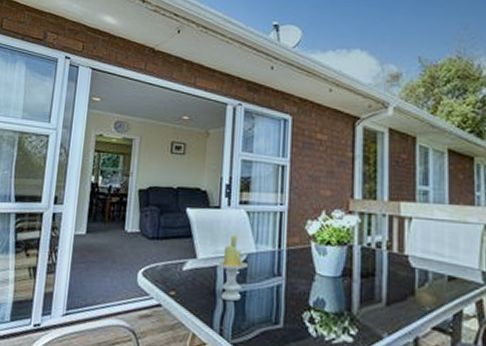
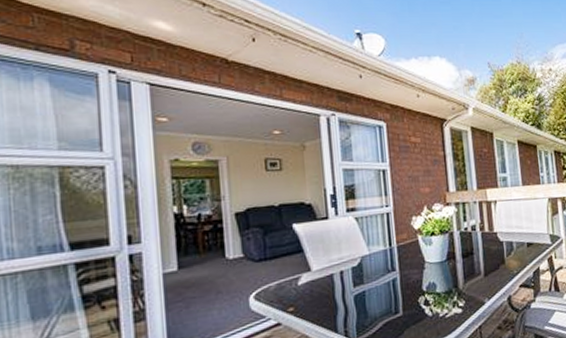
candle: present [217,235,247,302] -> none [332,242,363,304]

